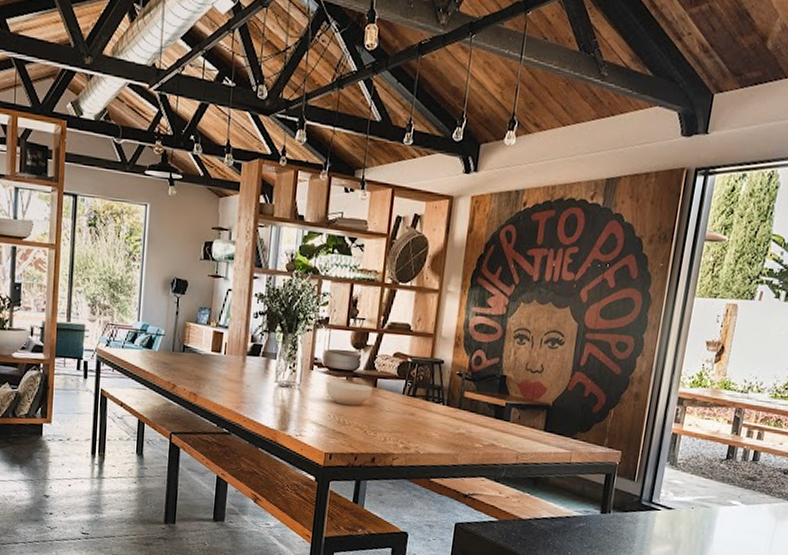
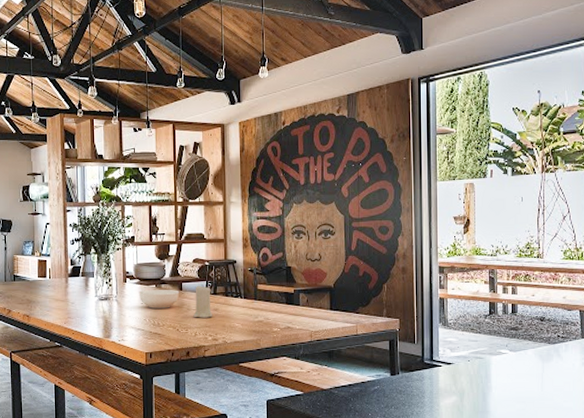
candle: none [385,383,410,423] -> present [193,284,213,318]

